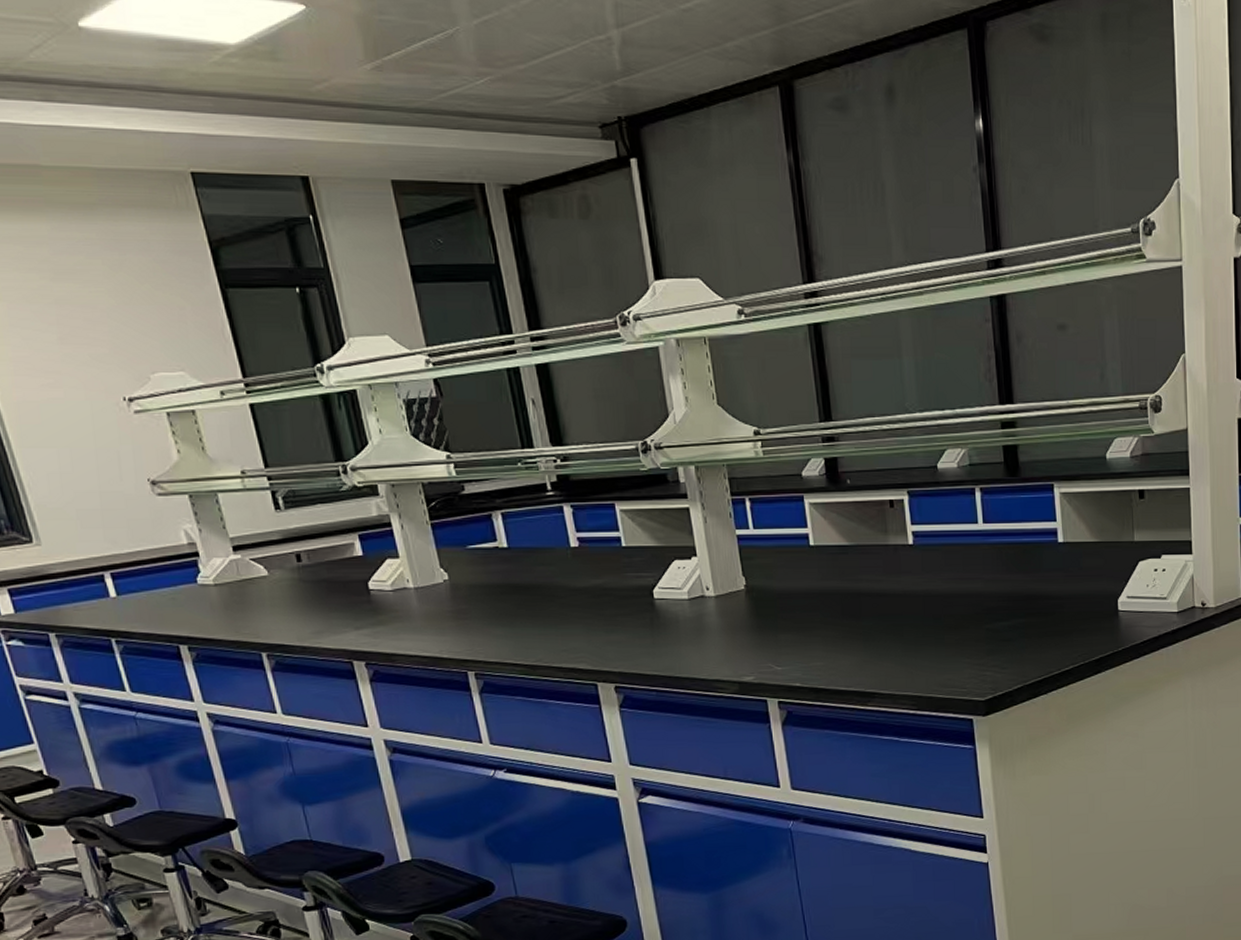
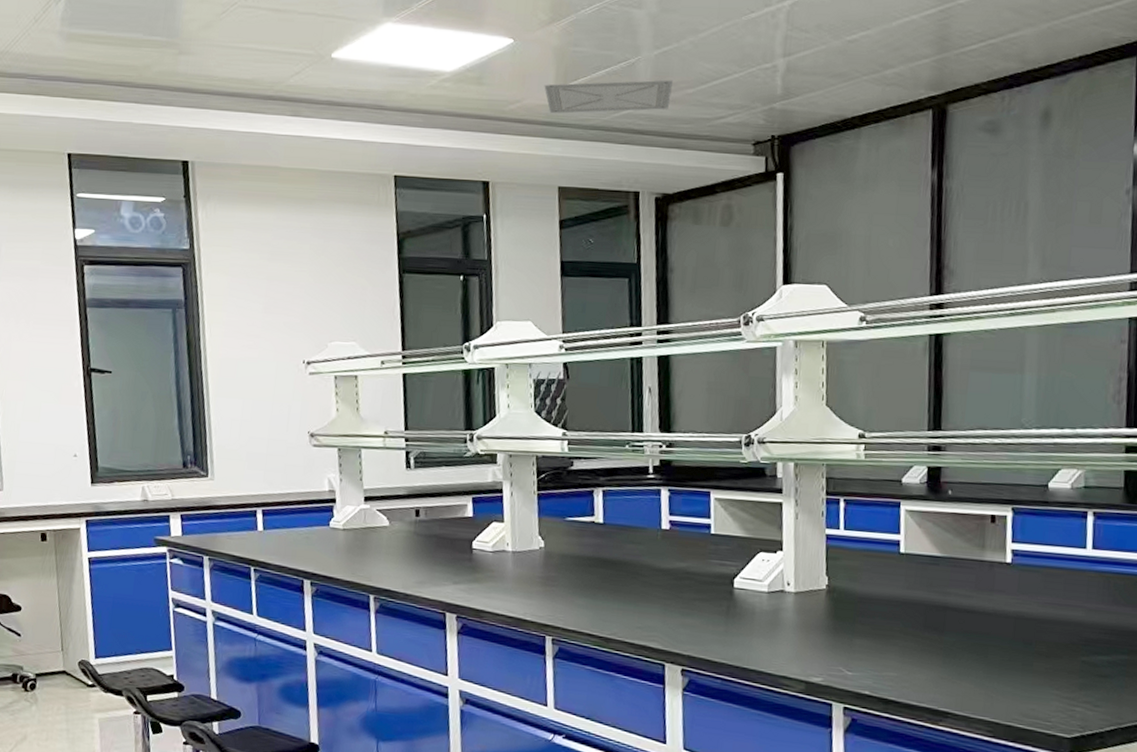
ceiling vent: none [352,54,501,95] -> present [544,80,673,114]

